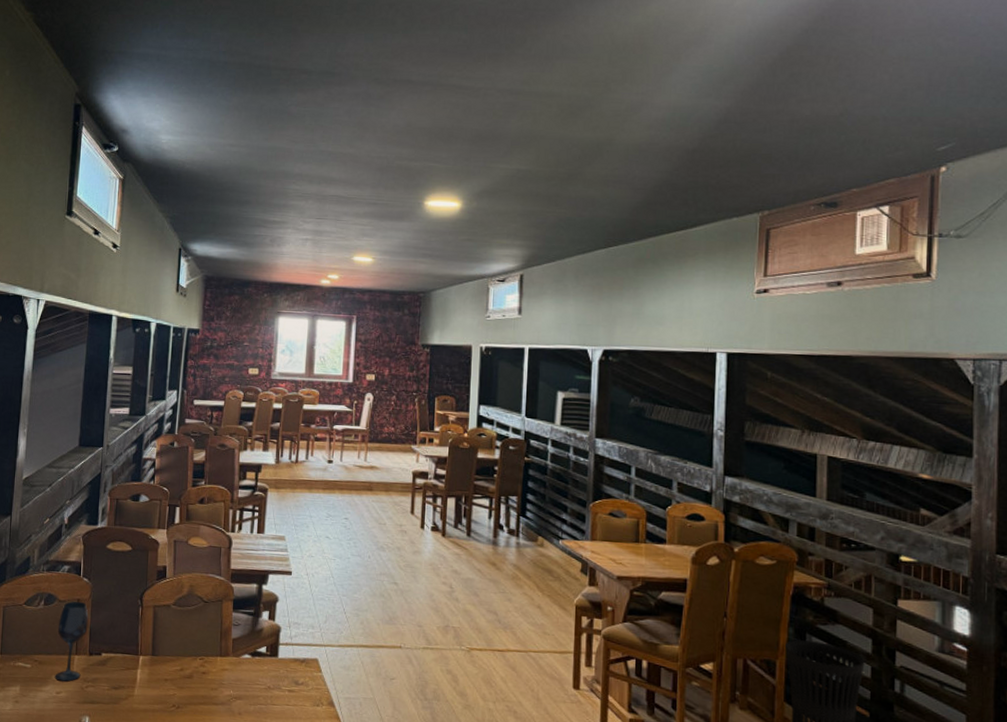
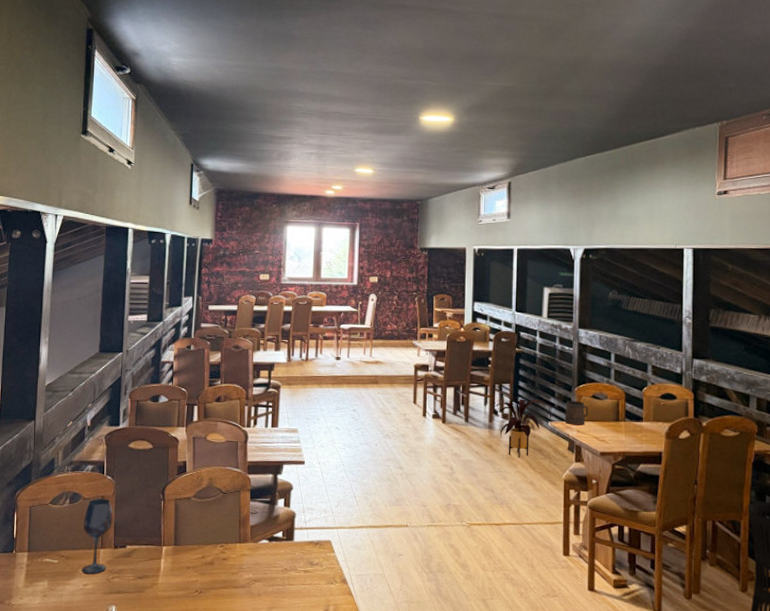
house plant: none [497,510,565,578] -> present [492,396,553,457]
beer mug: none [577,517,604,546] -> present [564,401,588,426]

